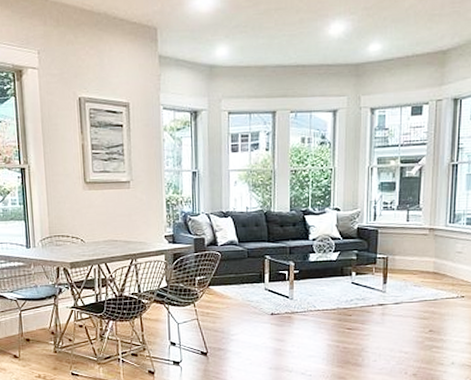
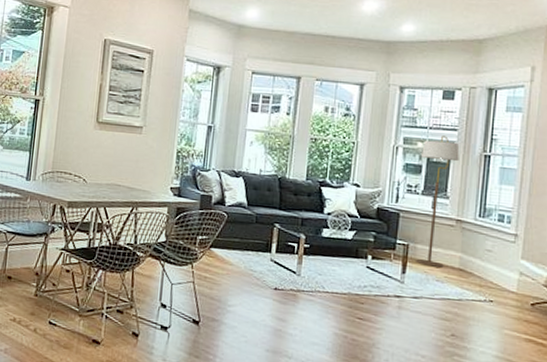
floor lamp: none [394,151,429,274] -> present [415,136,460,268]

